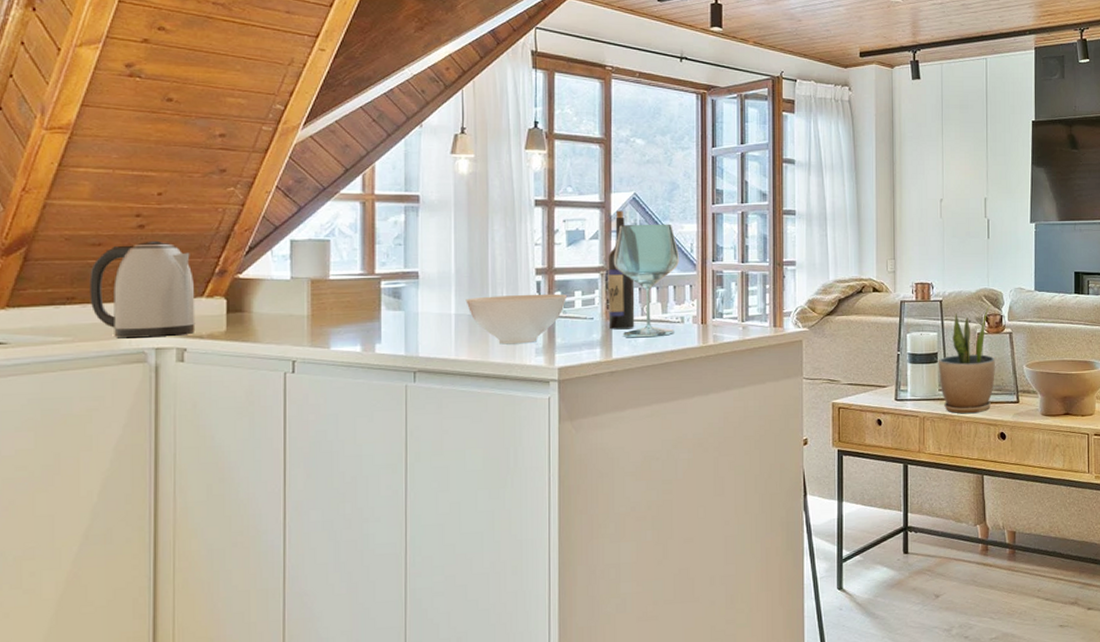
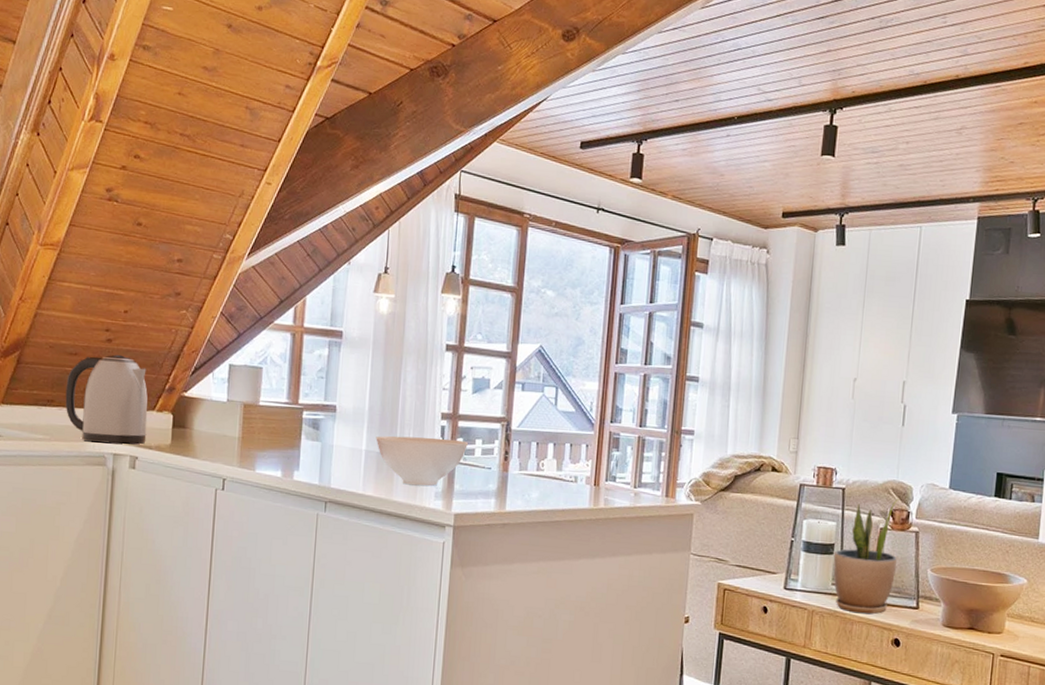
wine bottle: present [608,210,635,330] -> none [504,361,533,483]
wine glass: present [613,224,680,338] -> none [514,377,579,494]

